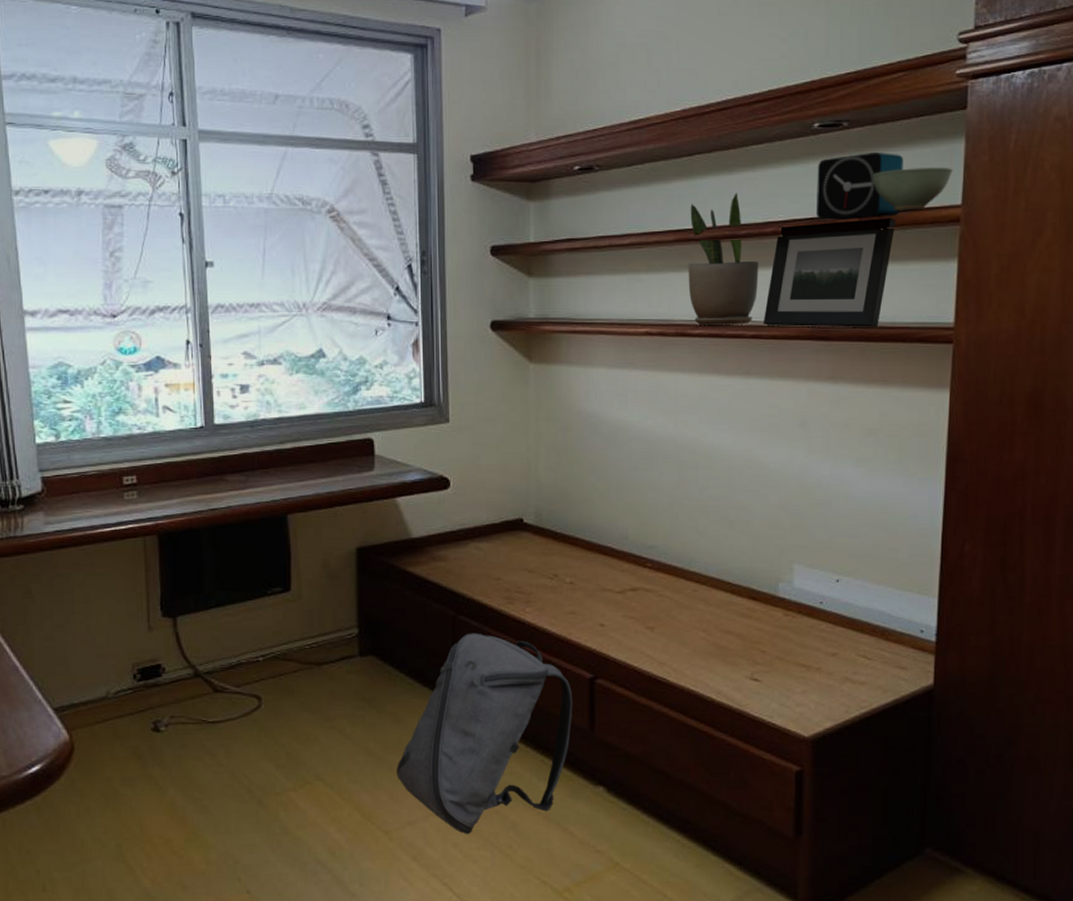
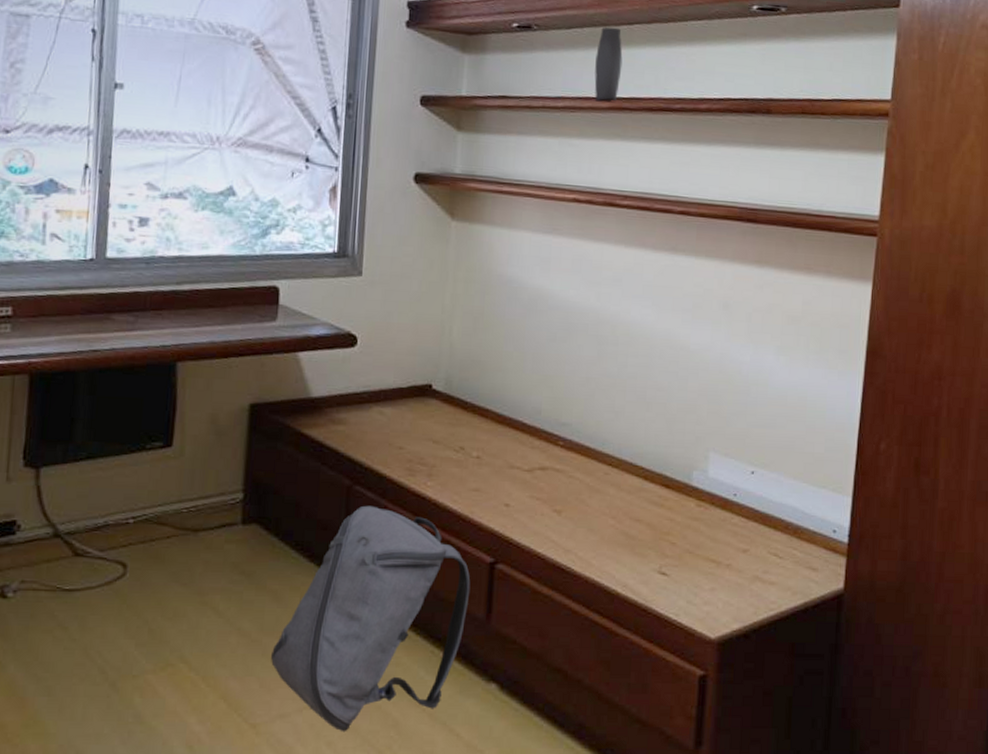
vase: none [658,160,685,235] -> present [594,27,623,103]
potted plant: present [688,192,759,325] -> none [619,65,691,200]
picture frame: present [763,217,896,328] -> none [692,104,827,215]
clock: present [817,151,904,220] -> none [751,39,837,105]
bowl: present [871,167,954,212] -> none [805,59,885,102]

